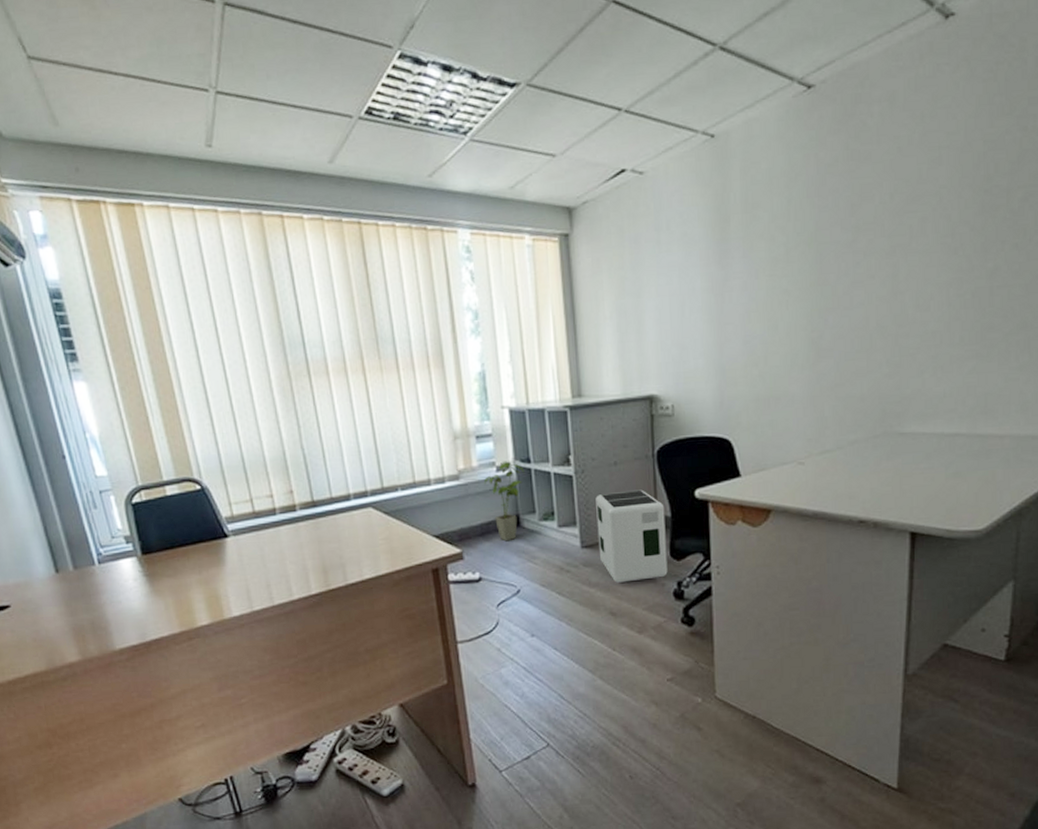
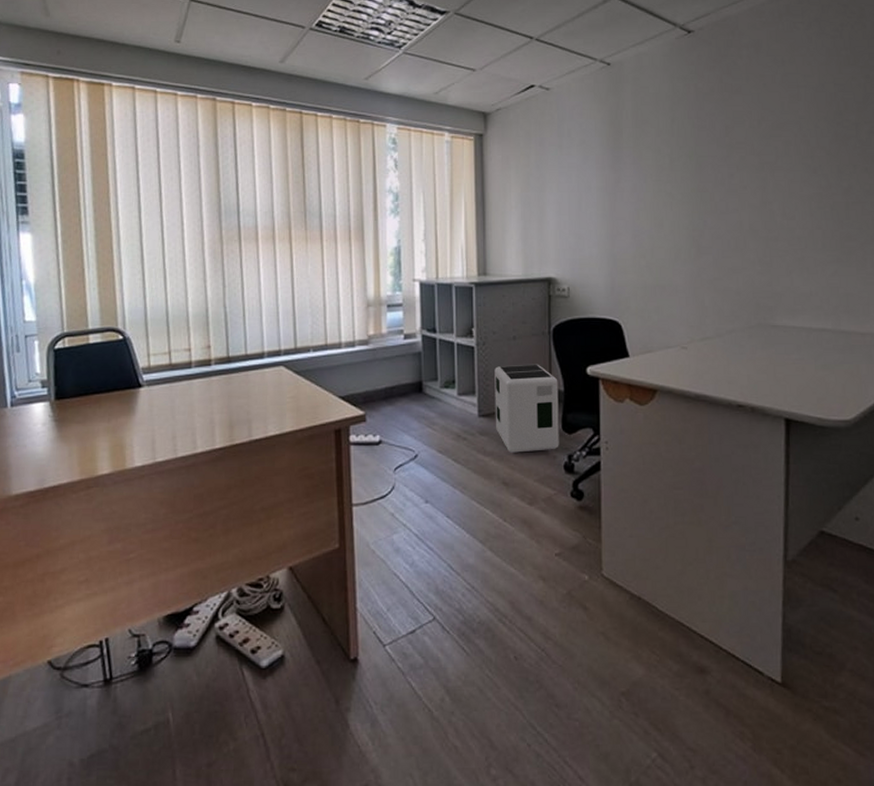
house plant: present [483,461,525,542] -> none [391,330,430,406]

